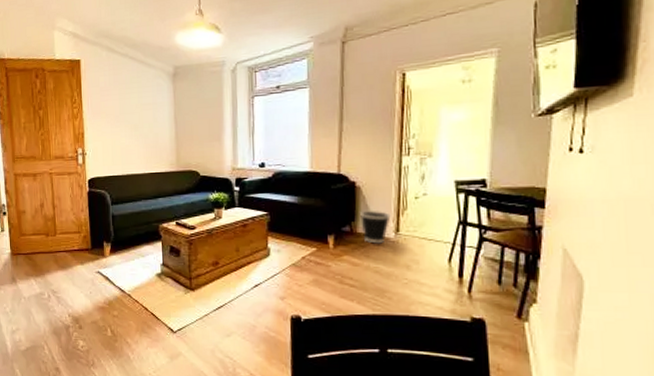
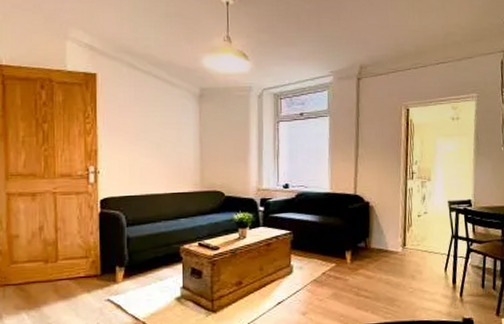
wastebasket: present [360,211,391,244] -> none [373,228,399,258]

